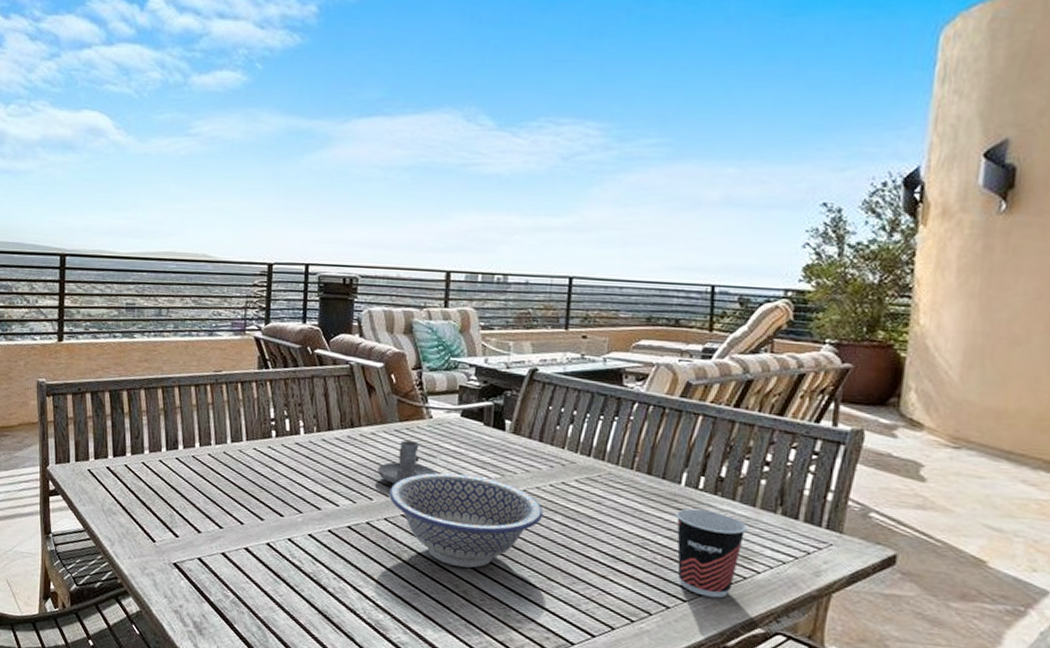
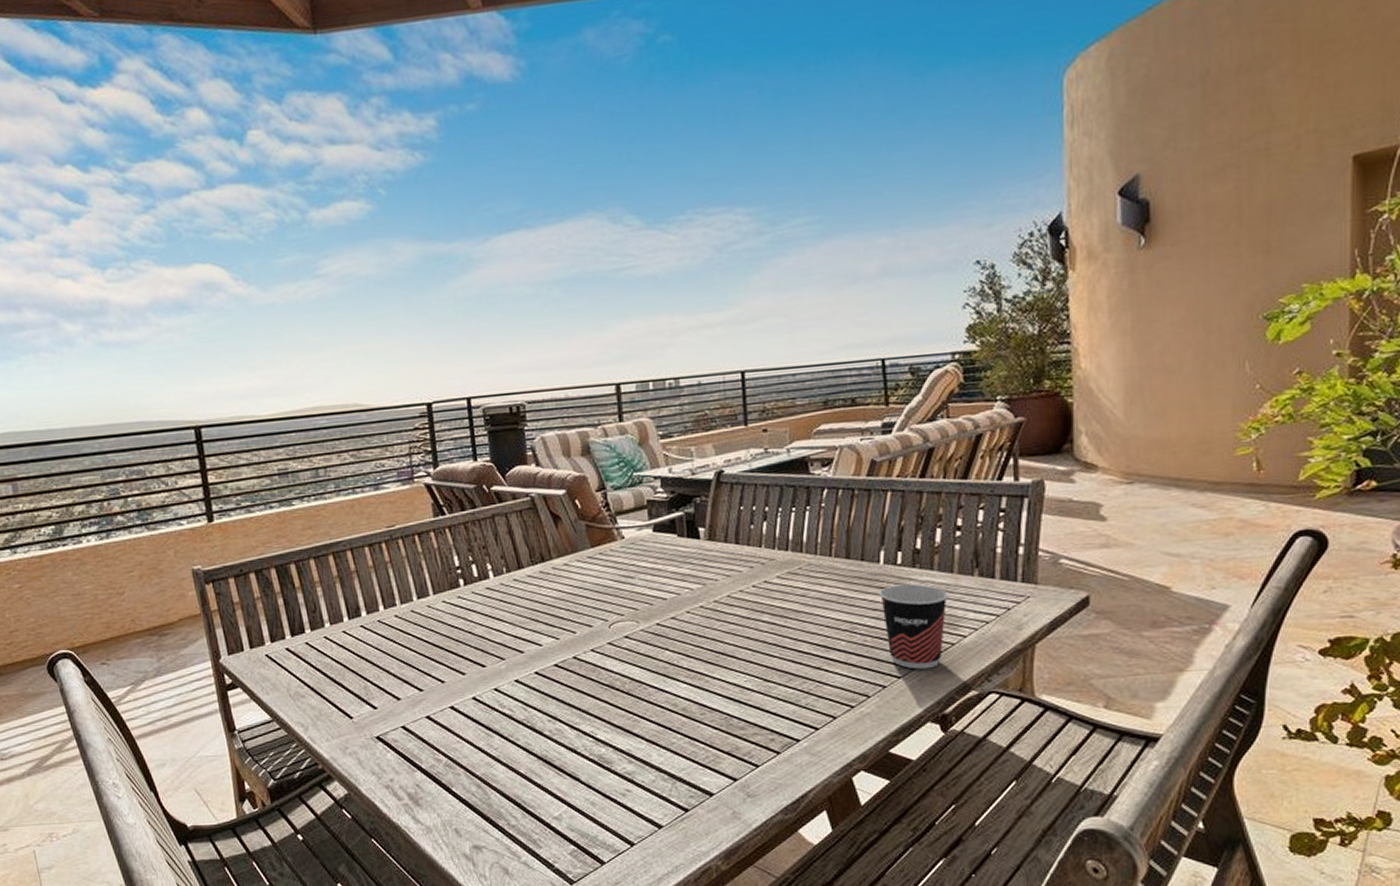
candle holder: present [378,440,438,485] -> none [576,565,639,613]
bowl: present [389,472,543,568] -> none [592,589,750,686]

